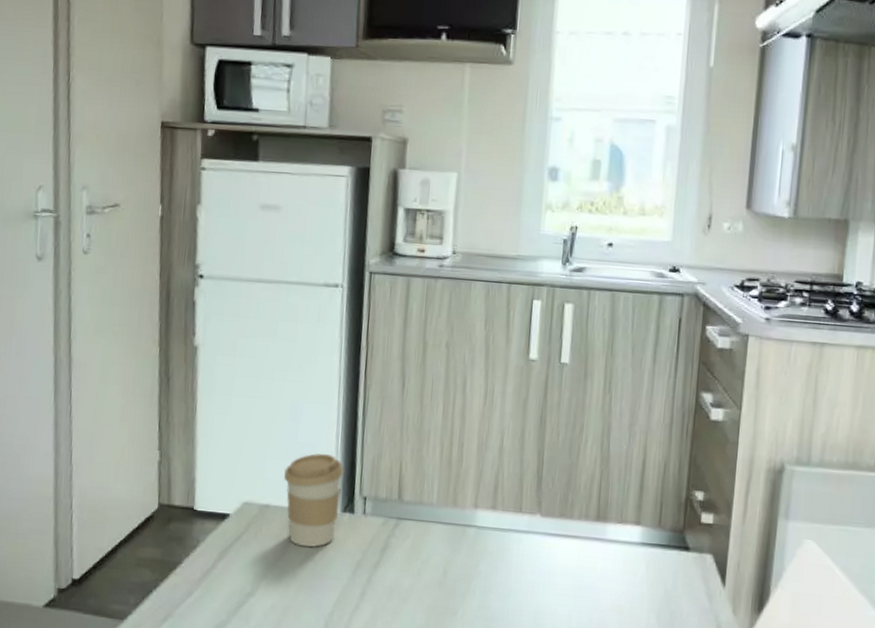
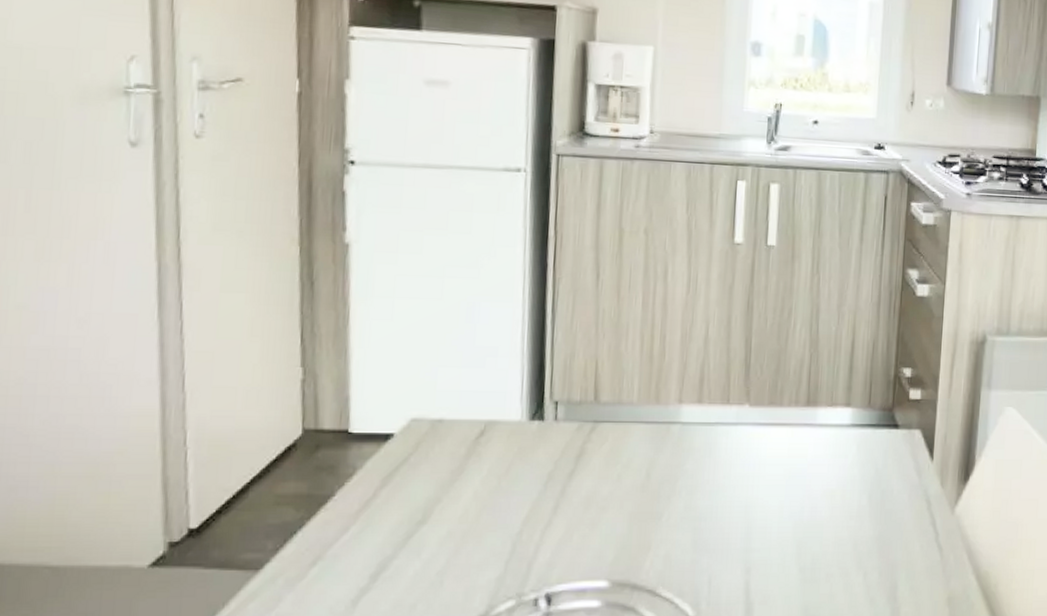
coffee cup: present [284,453,344,548] -> none [459,356,531,463]

